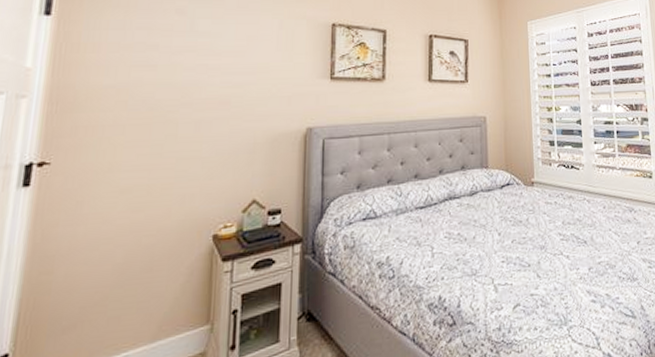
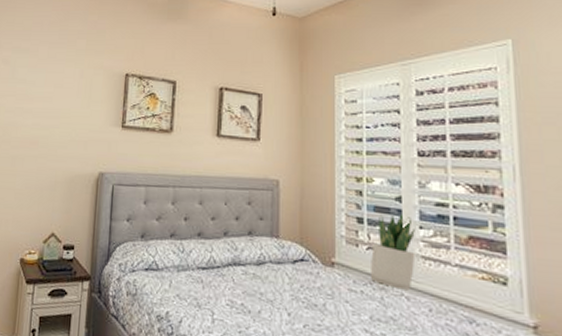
planter: none [561,133,593,195] -> present [371,213,416,291]

